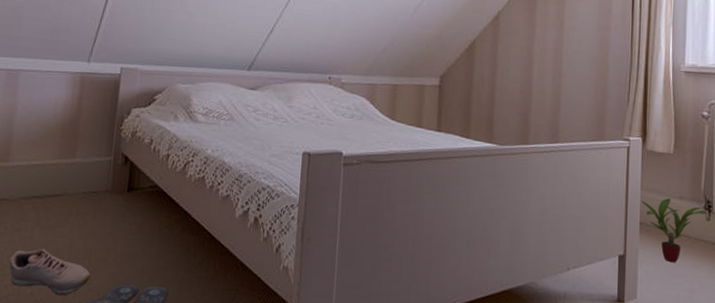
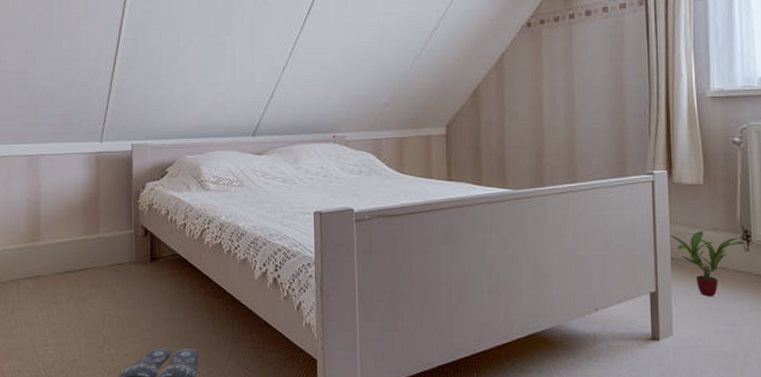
athletic shoe: present [9,247,91,296] -> none [51,318,127,361]

